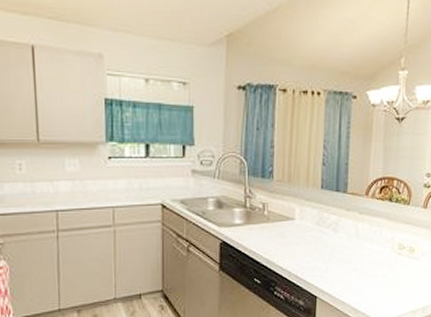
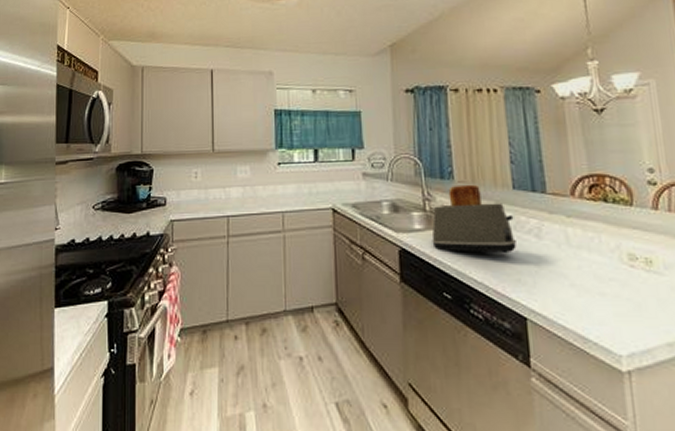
toaster: none [249,183,318,245] -> present [432,184,517,254]

